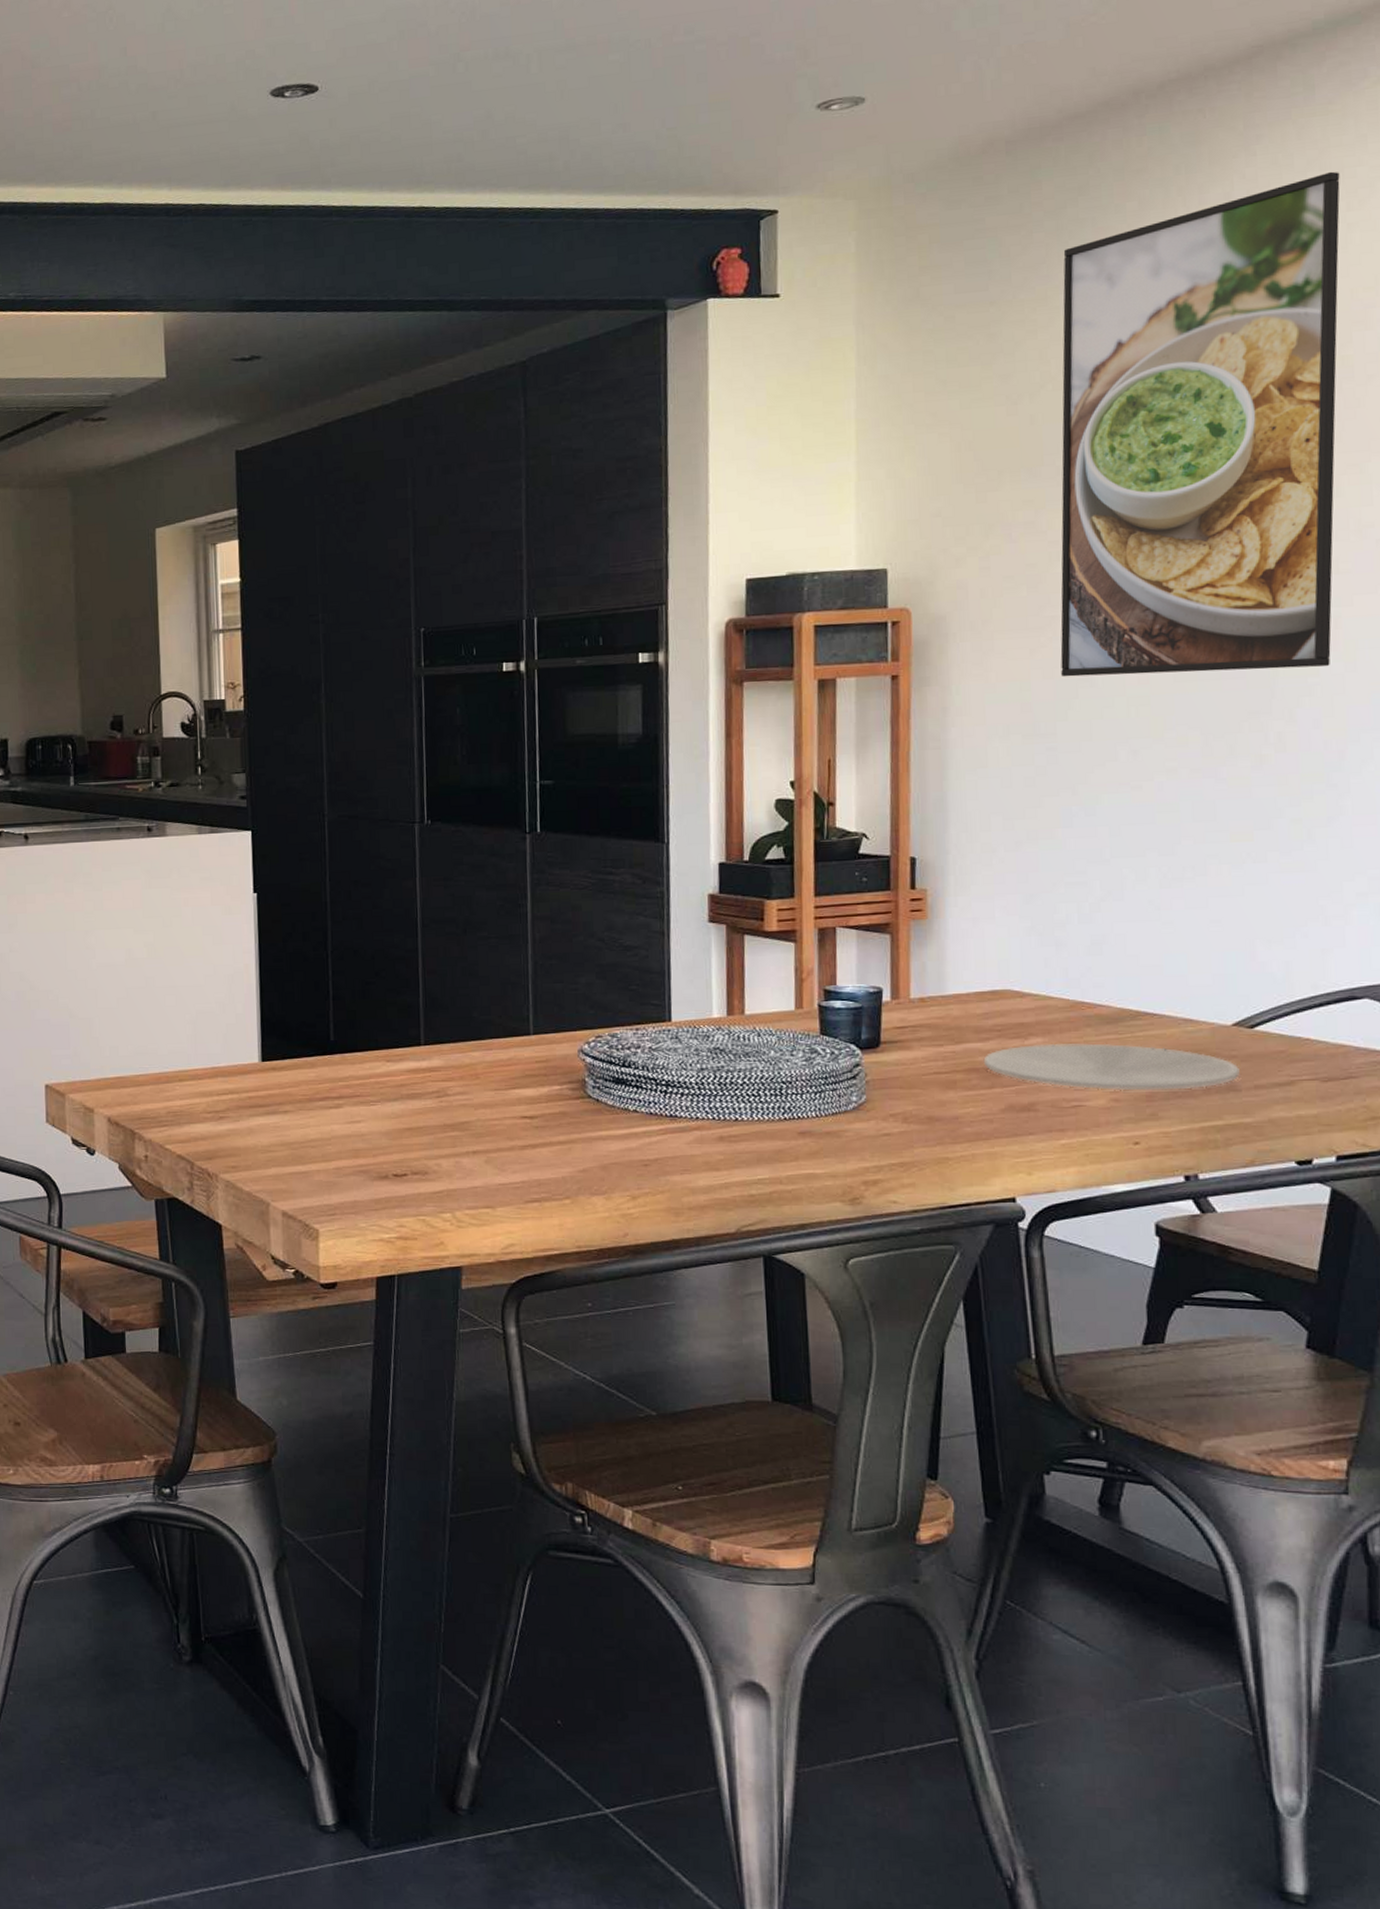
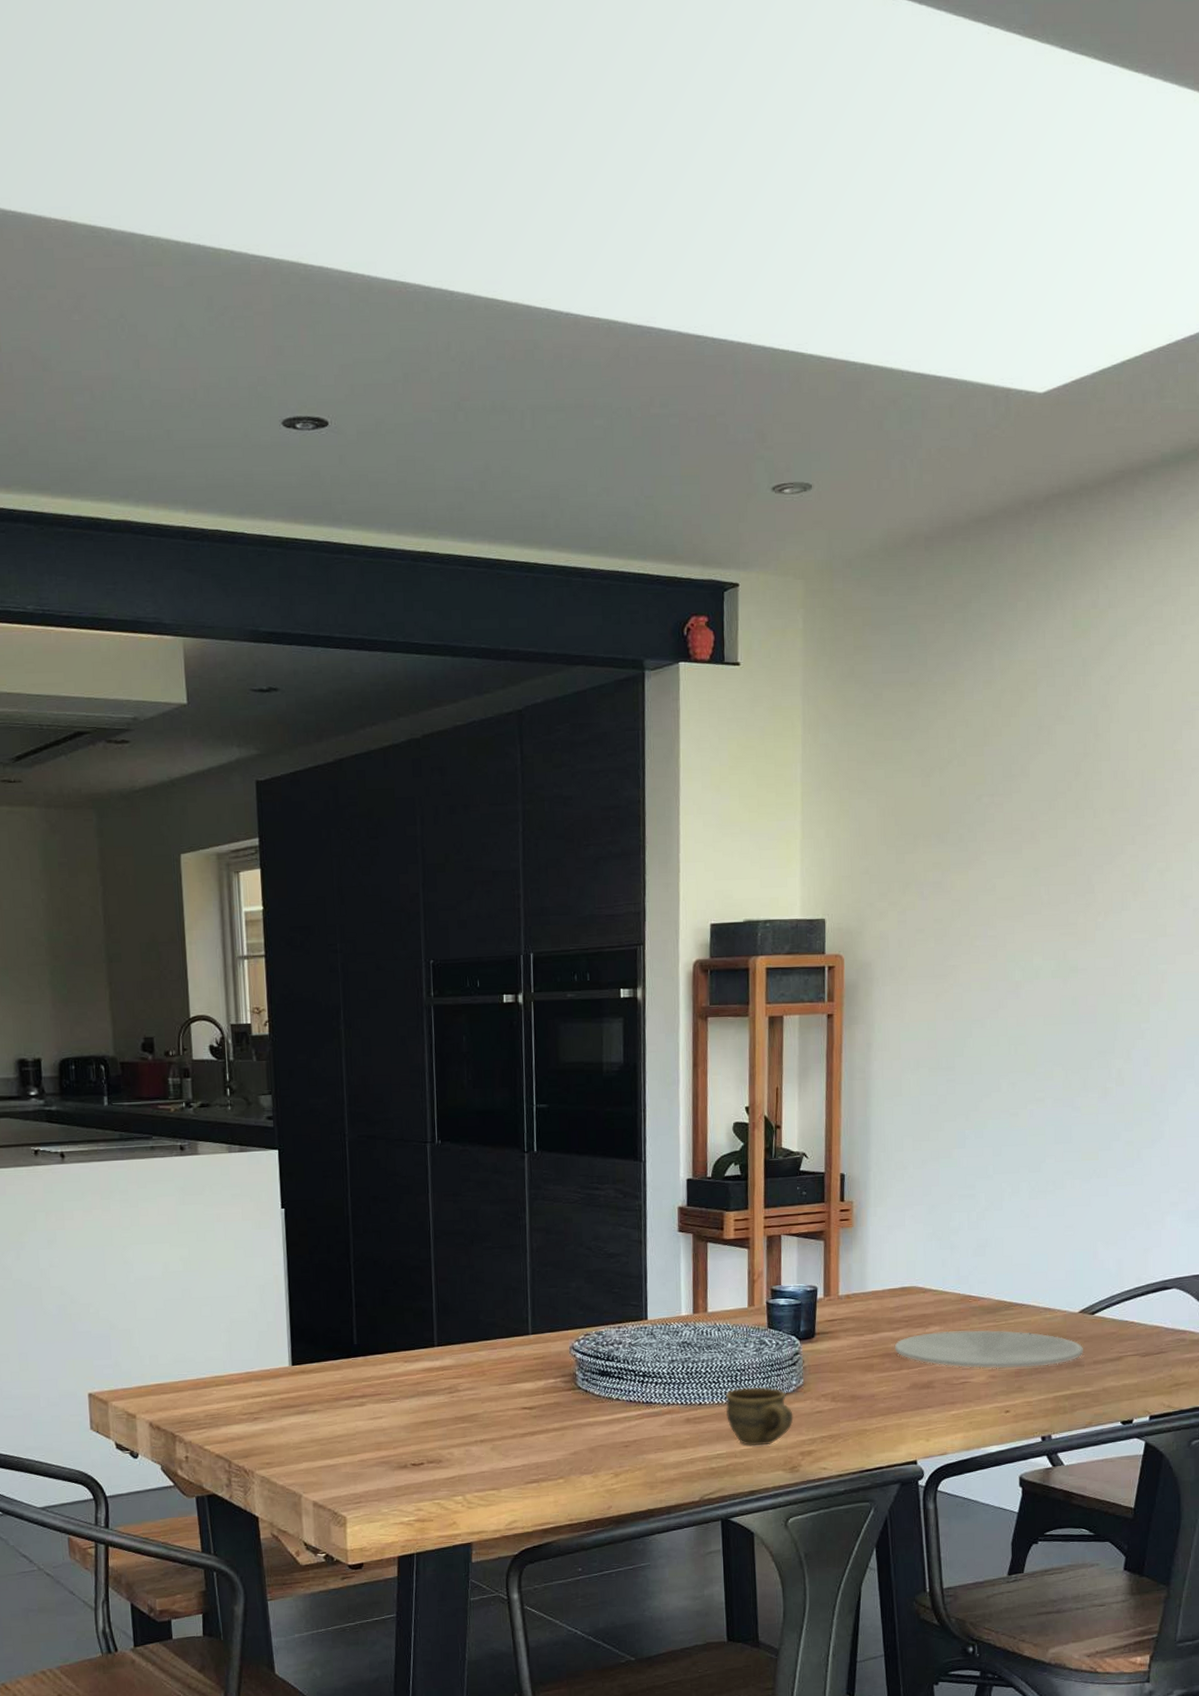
cup: none [767,1102,854,1172] -> present [725,1386,793,1446]
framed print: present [1060,171,1340,677] -> none [959,588,1177,1019]

